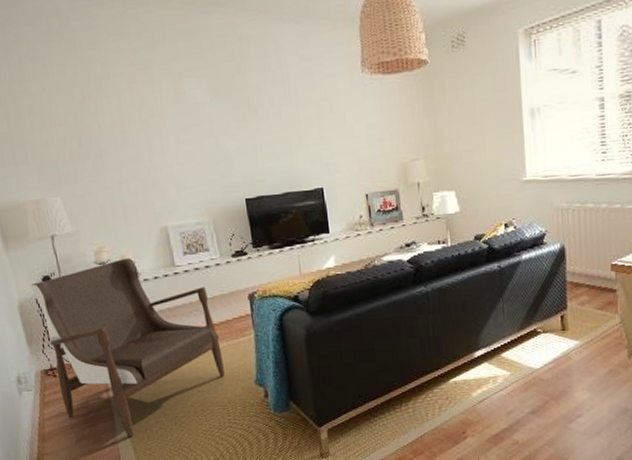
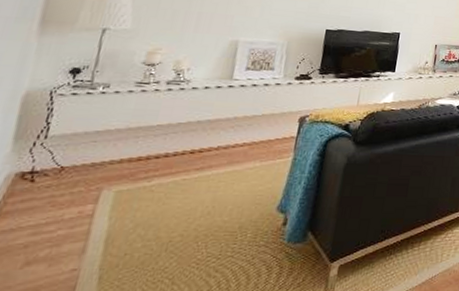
armchair: present [30,258,225,438] -> none [25,63,258,264]

